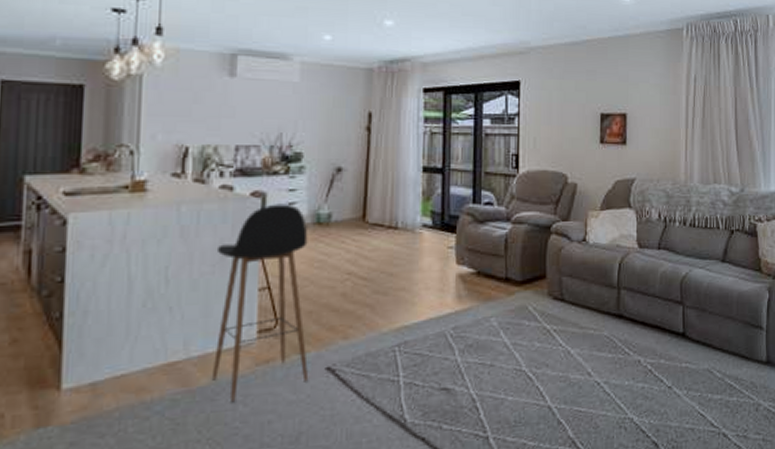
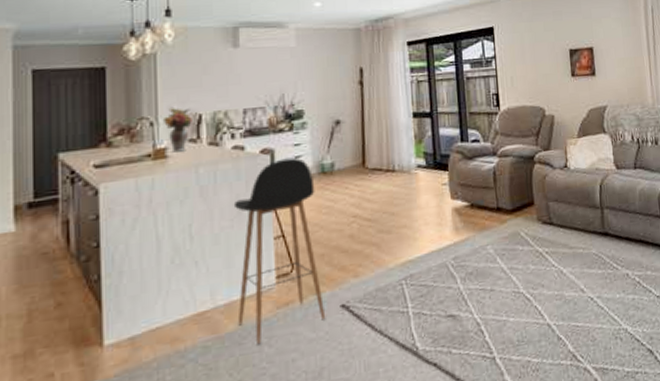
flower arrangement: none [144,135,178,186] -> present [162,106,192,153]

